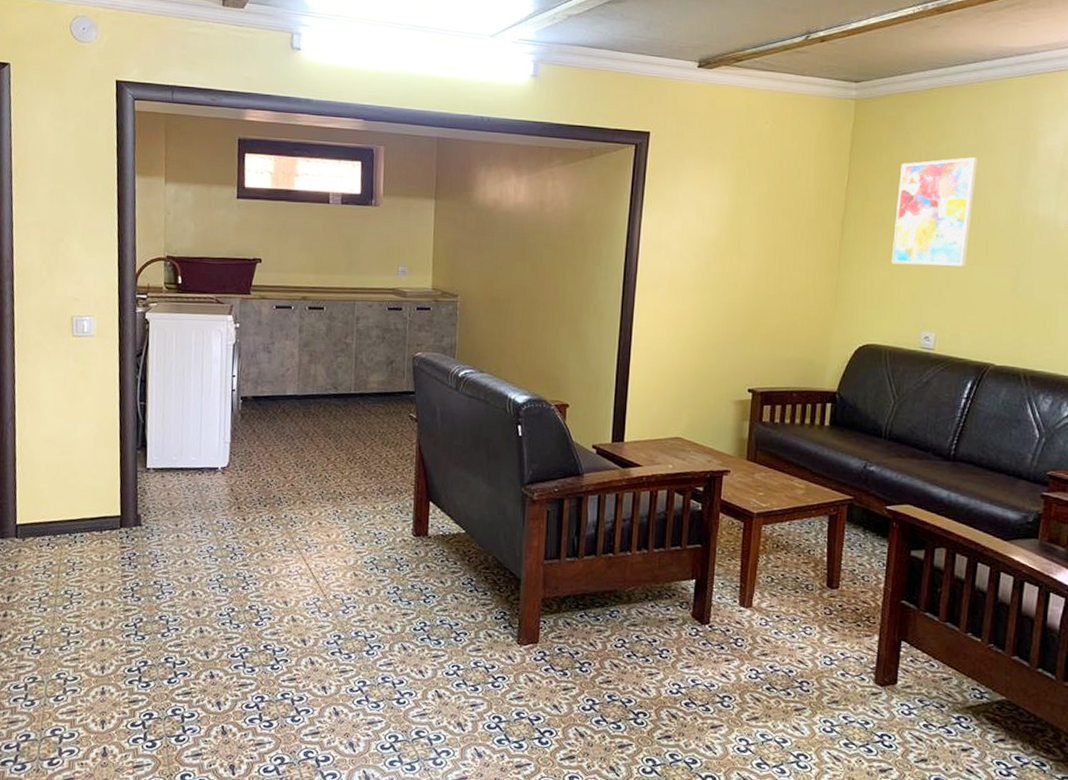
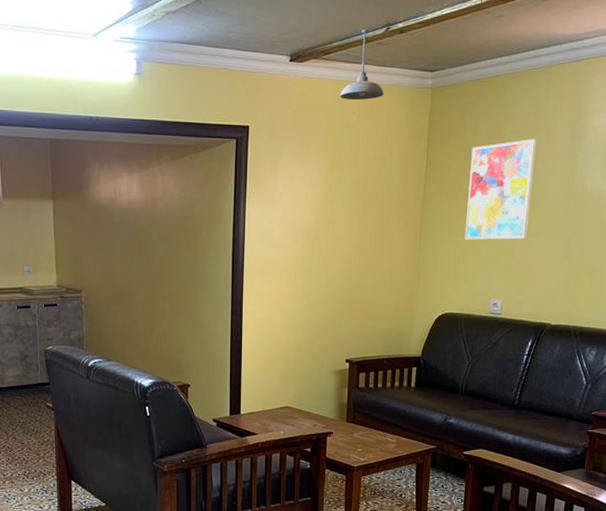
pendant light: none [751,36,801,109] -> present [340,29,384,100]

